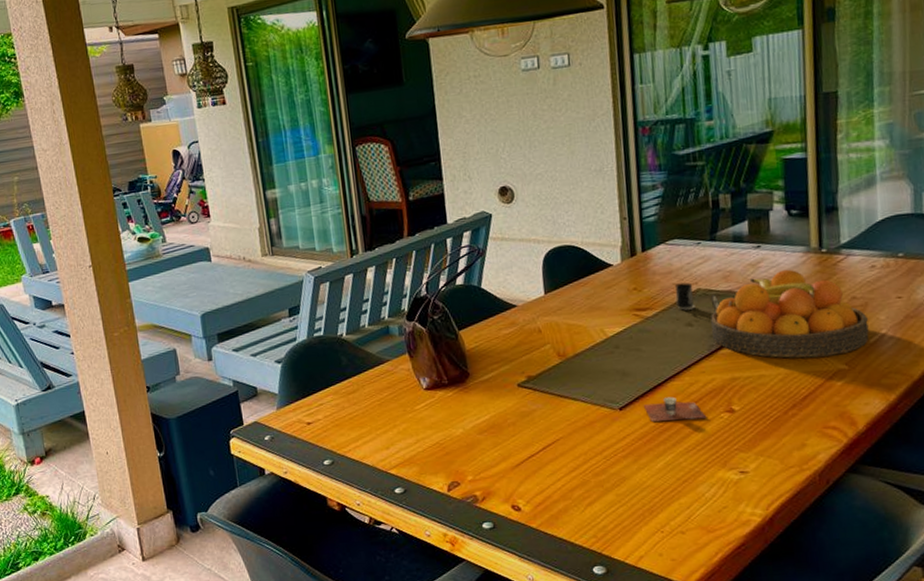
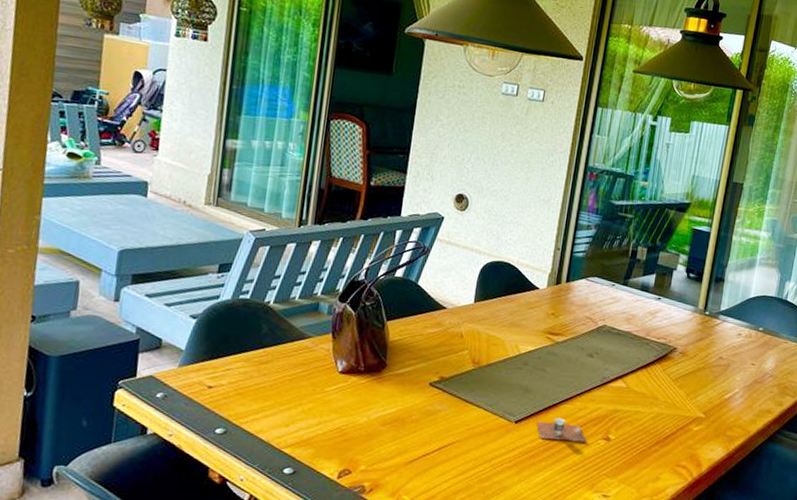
mug: present [675,282,720,310] -> none [584,316,619,347]
fruit bowl: present [710,269,869,358] -> none [606,322,727,404]

